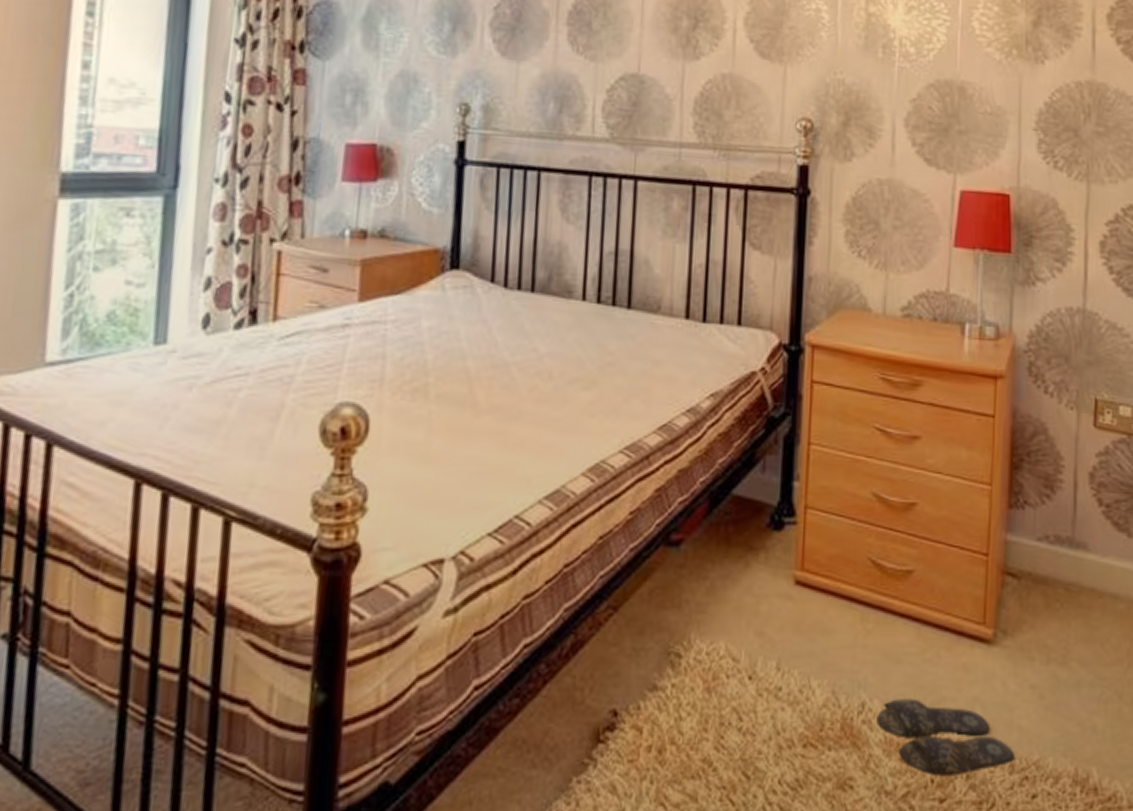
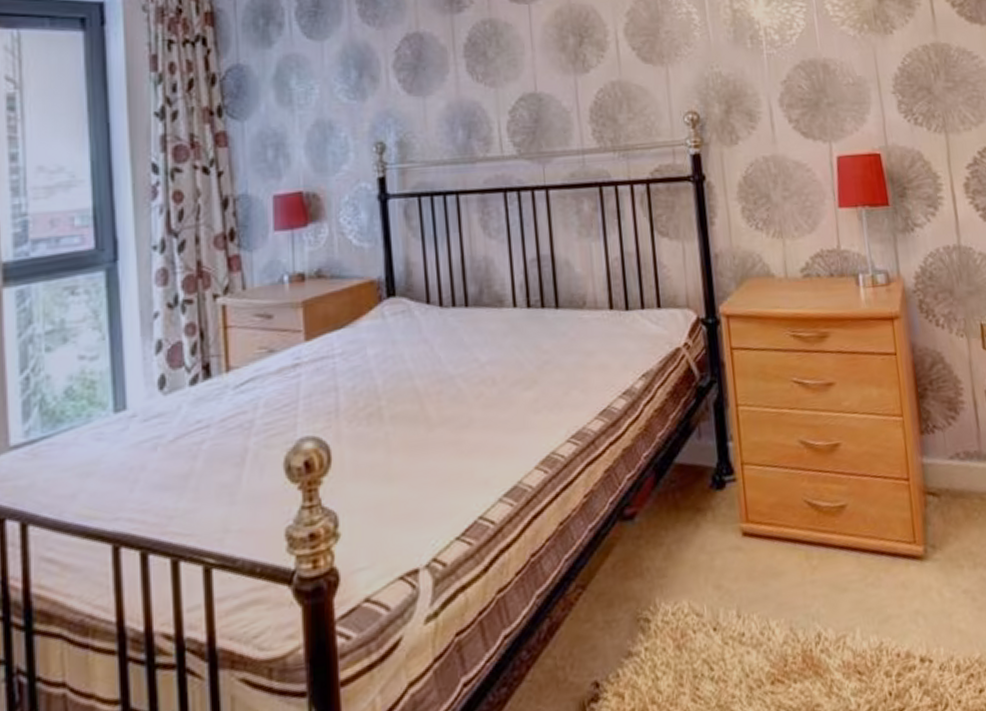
slippers: present [876,698,1014,777] -> none [833,621,959,690]

